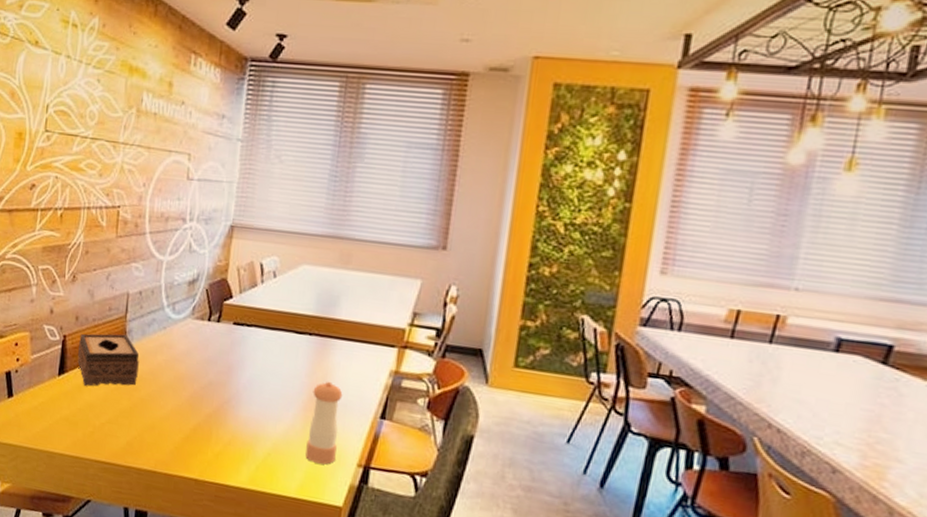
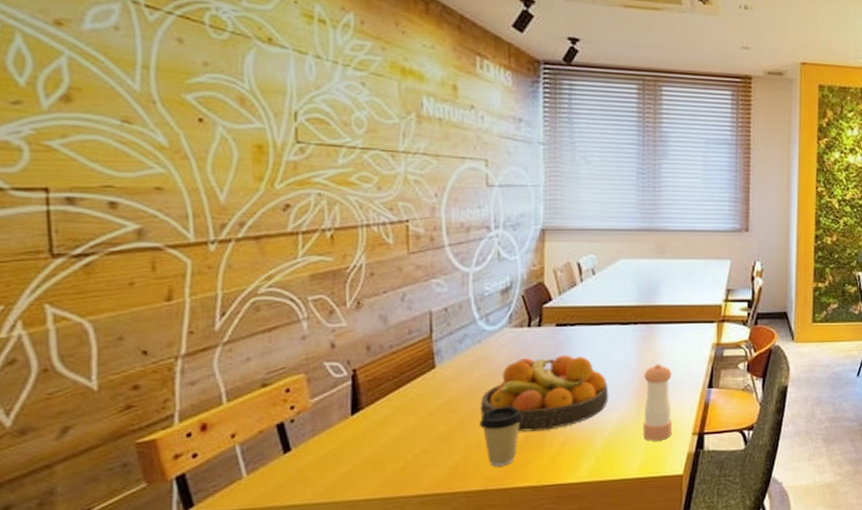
tissue box: present [77,333,139,387] -> none [375,356,453,419]
coffee cup: none [156,394,194,453] -> present [480,406,523,467]
fruit bowl: none [158,350,276,427] -> present [480,354,608,432]

